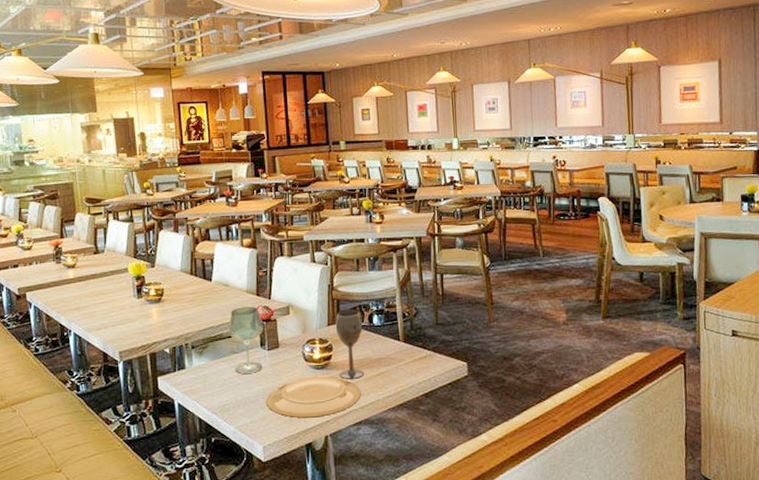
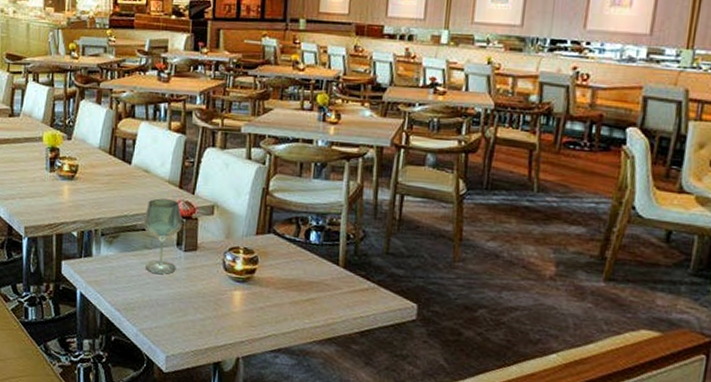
plate: present [266,376,361,418] -> none [175,289,285,336]
wine glass: present [335,309,364,379] -> none [262,219,297,301]

